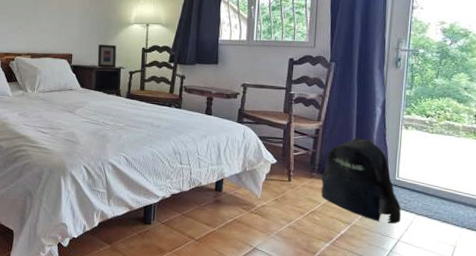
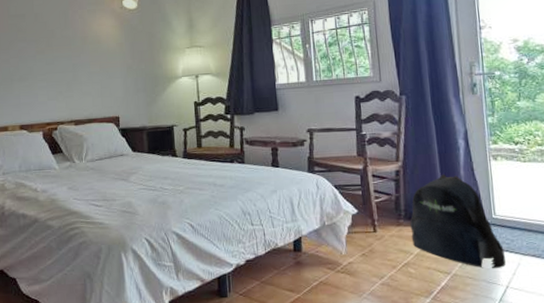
picture frame: present [97,45,117,68] -> none [146,102,168,128]

